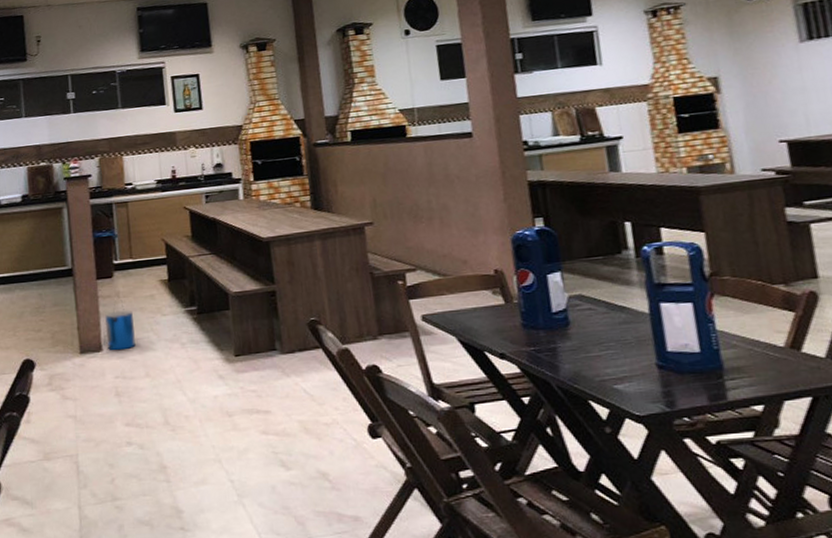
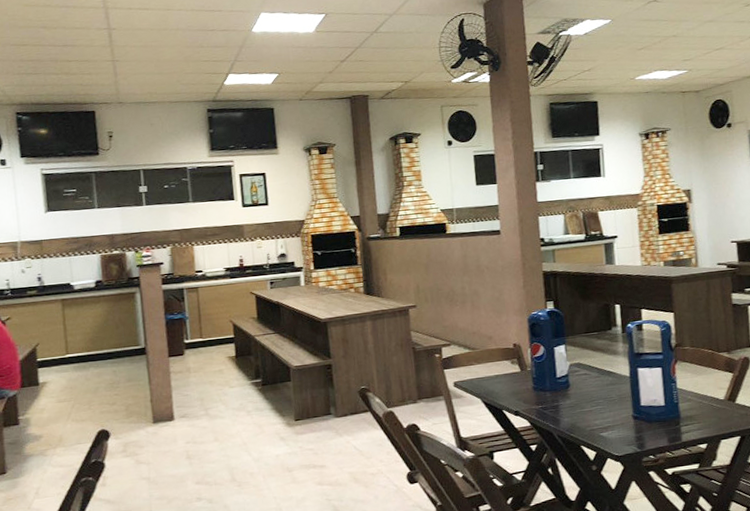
bucket: present [104,296,136,351] -> none [176,371,205,420]

